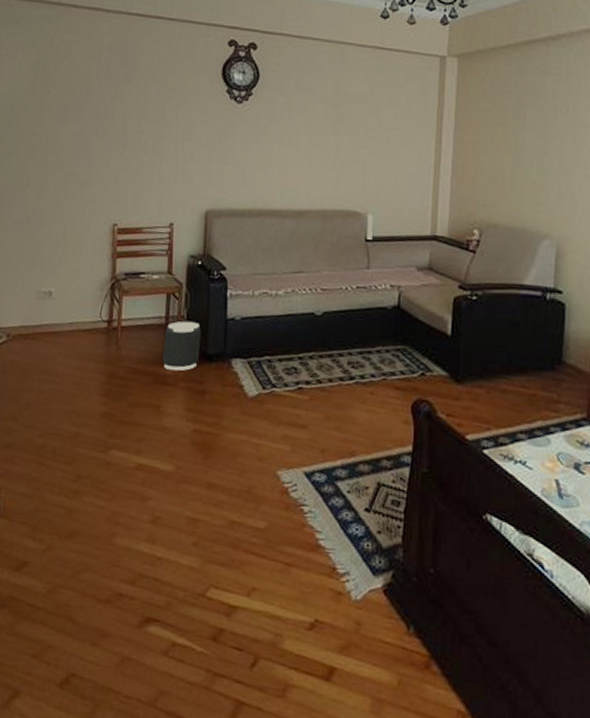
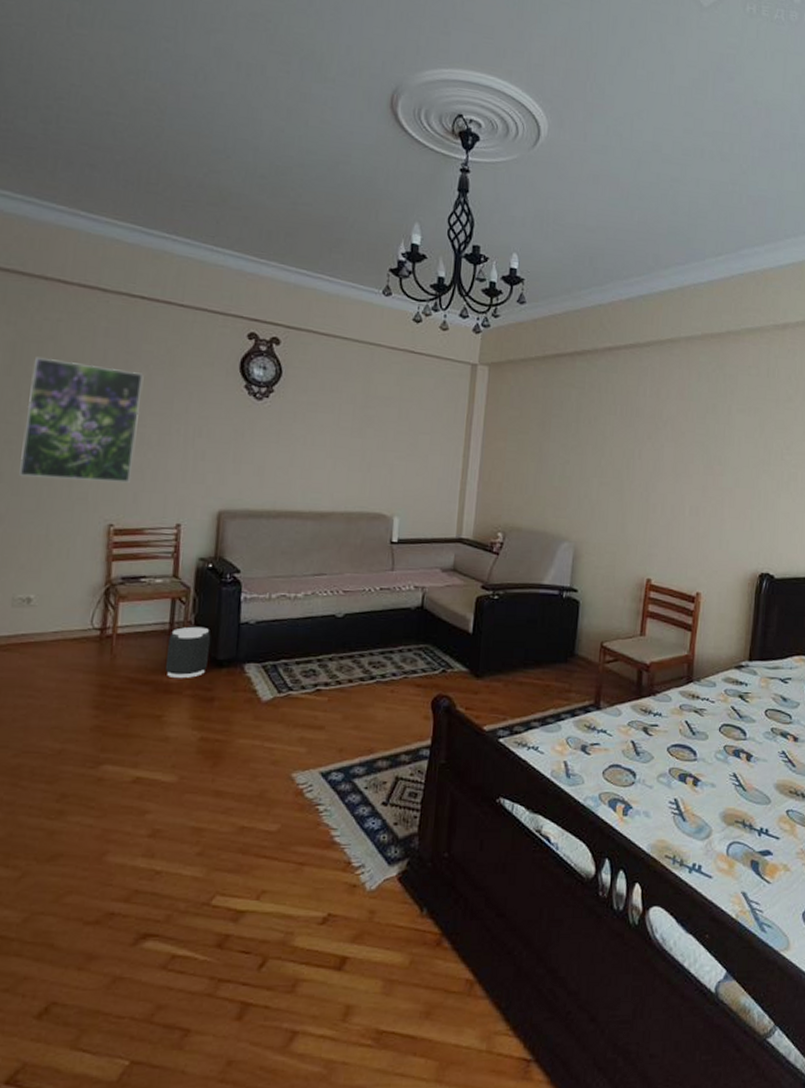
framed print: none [42,74,141,186] -> present [19,356,144,484]

